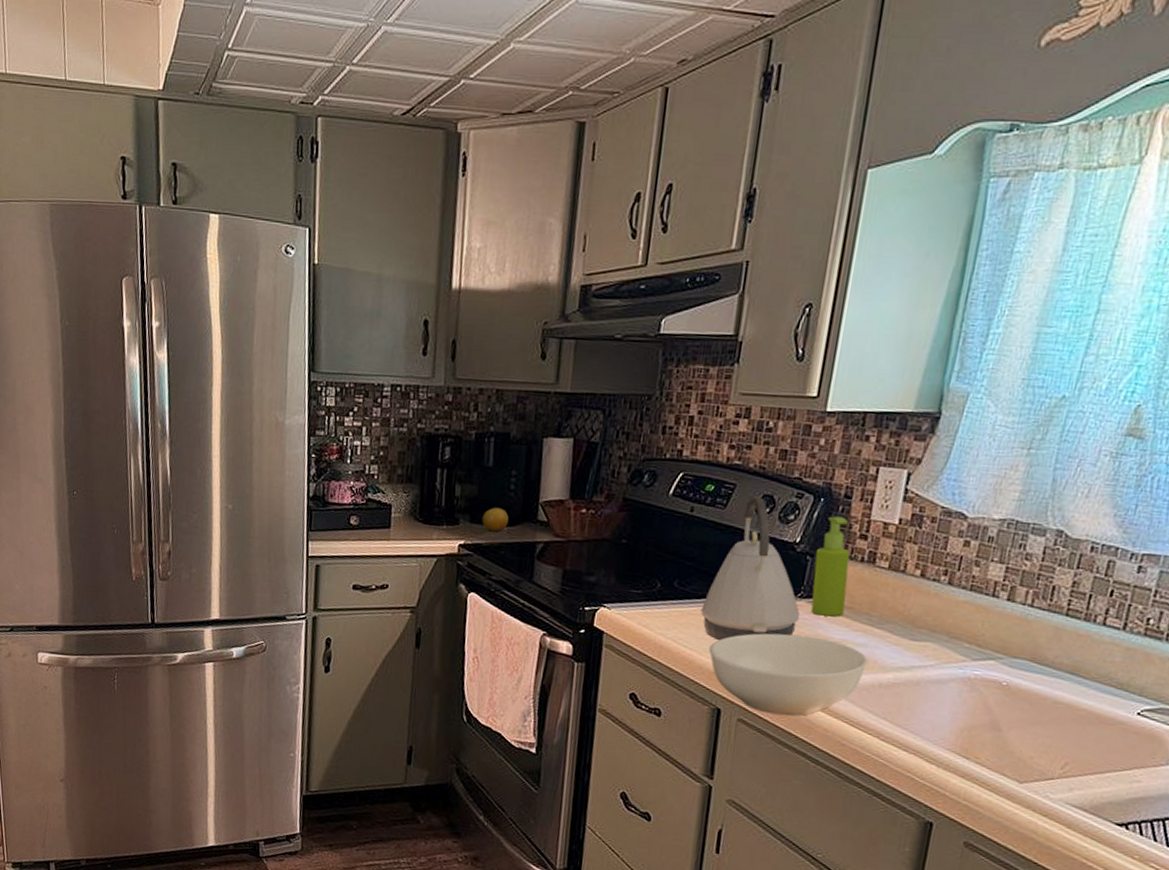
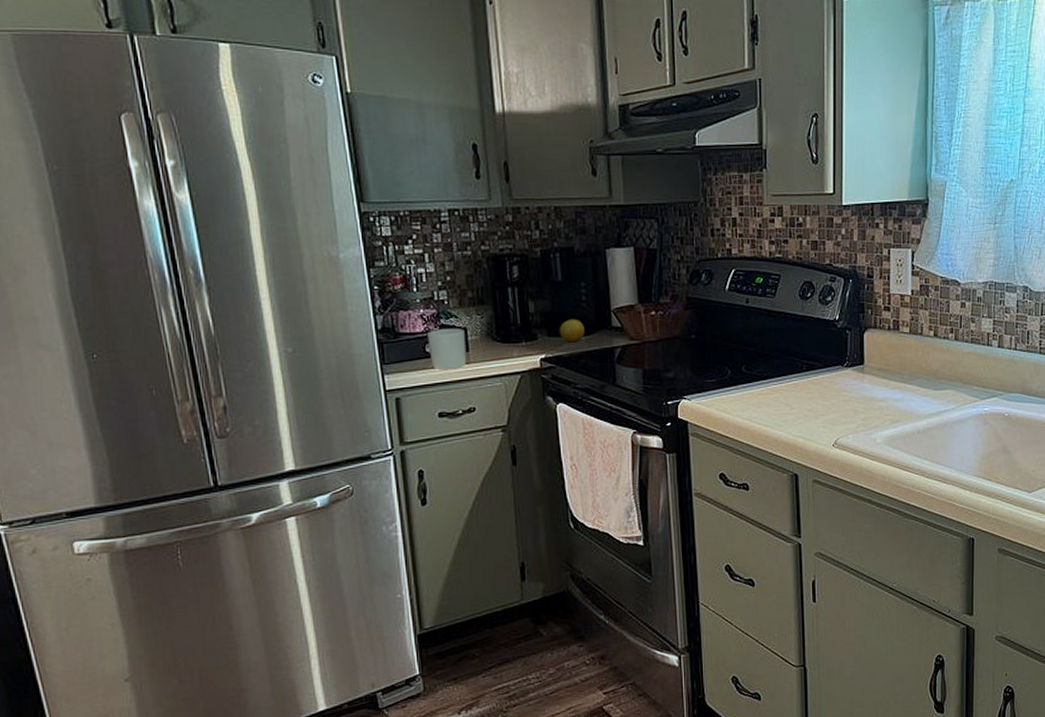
mug: none [353,502,389,545] -> present [426,328,467,370]
kettle: present [700,495,800,641] -> none [768,283,849,415]
bowl: present [708,633,868,717] -> none [780,399,906,471]
soap dispenser: present [811,516,850,617] -> none [852,294,882,380]

